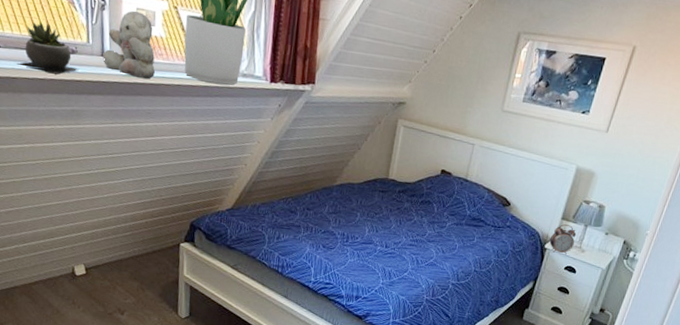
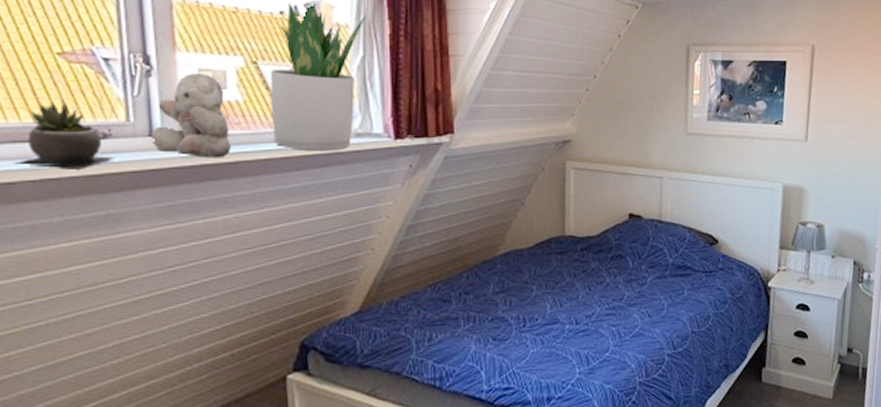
alarm clock: present [549,224,577,255] -> none [771,254,801,291]

